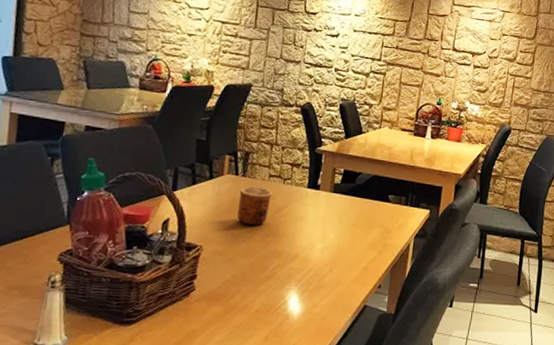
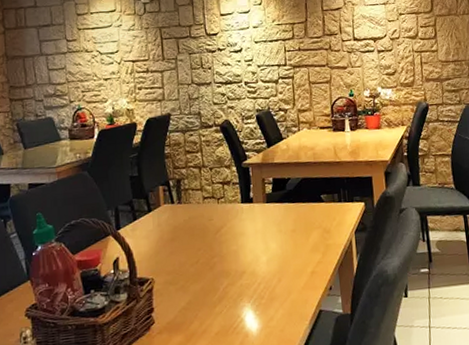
cup: present [237,186,273,226] -> none [178,210,210,251]

